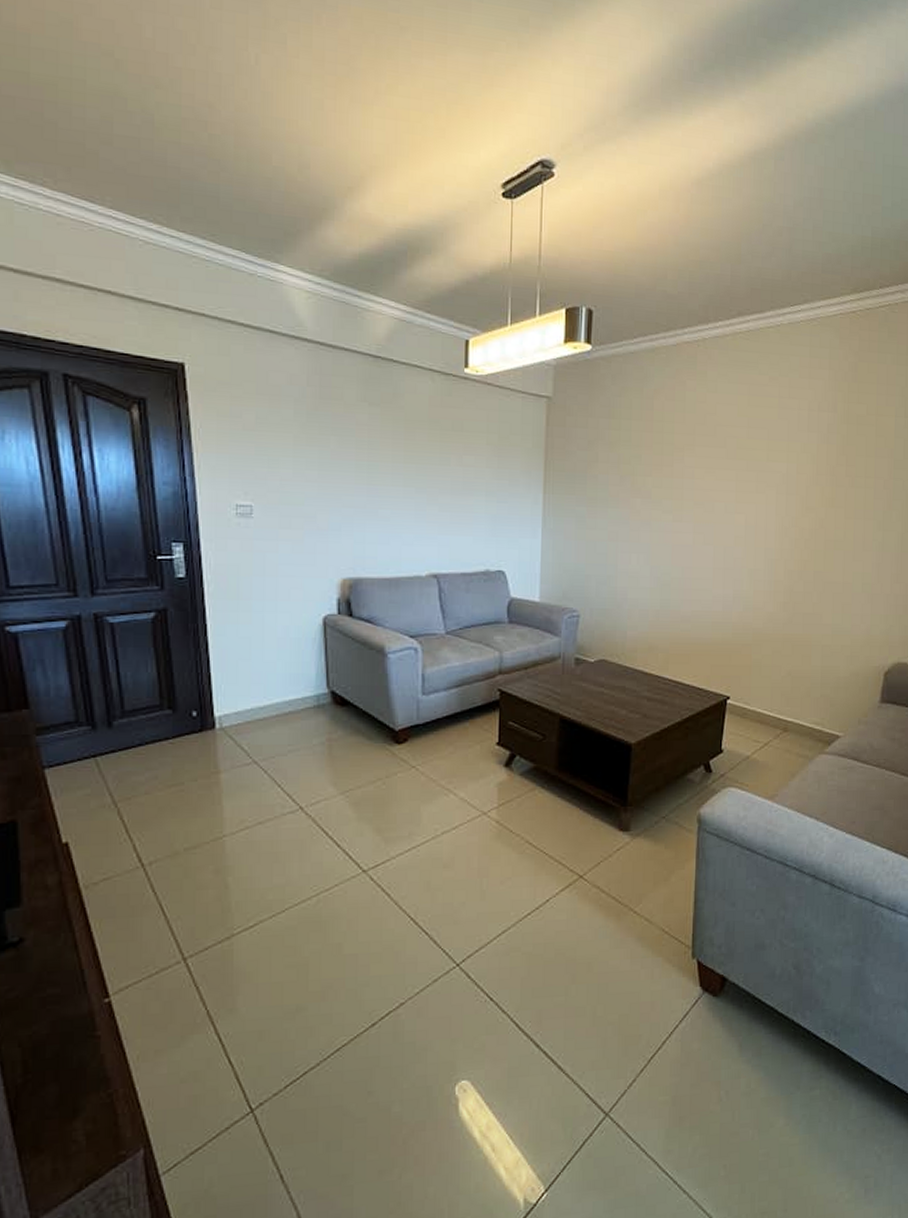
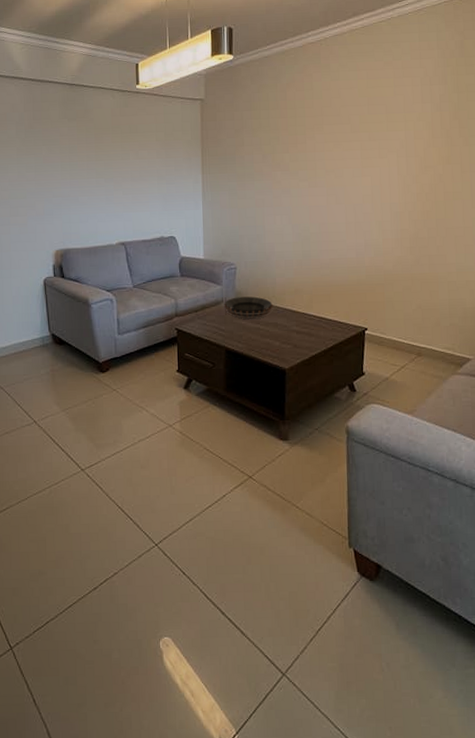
decorative bowl: none [561,652,621,682] -> present [224,296,273,320]

